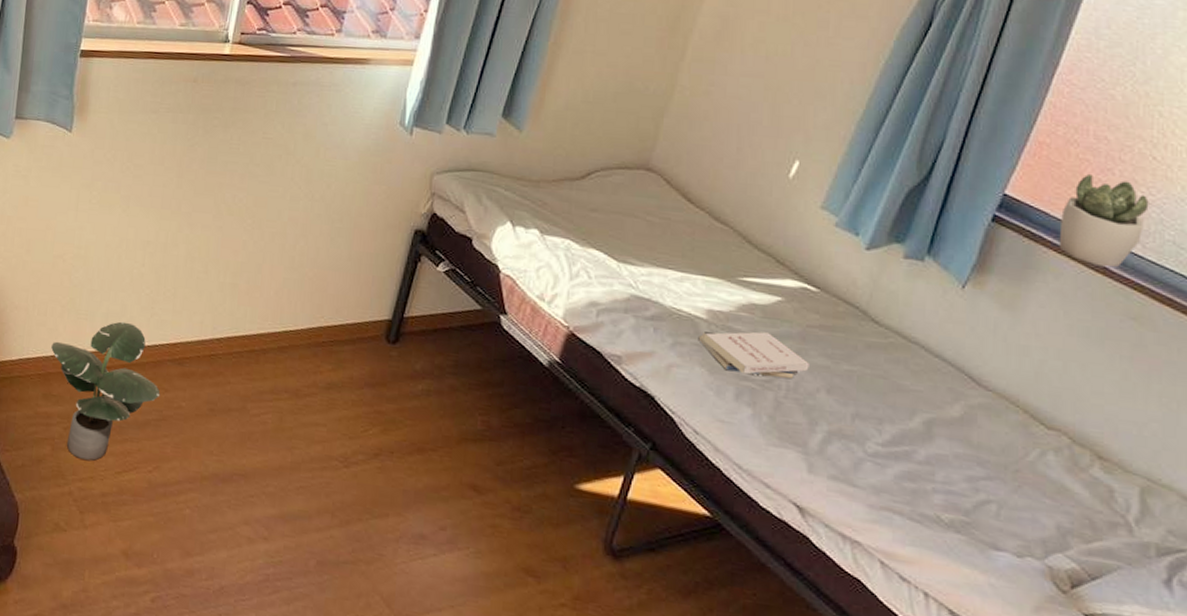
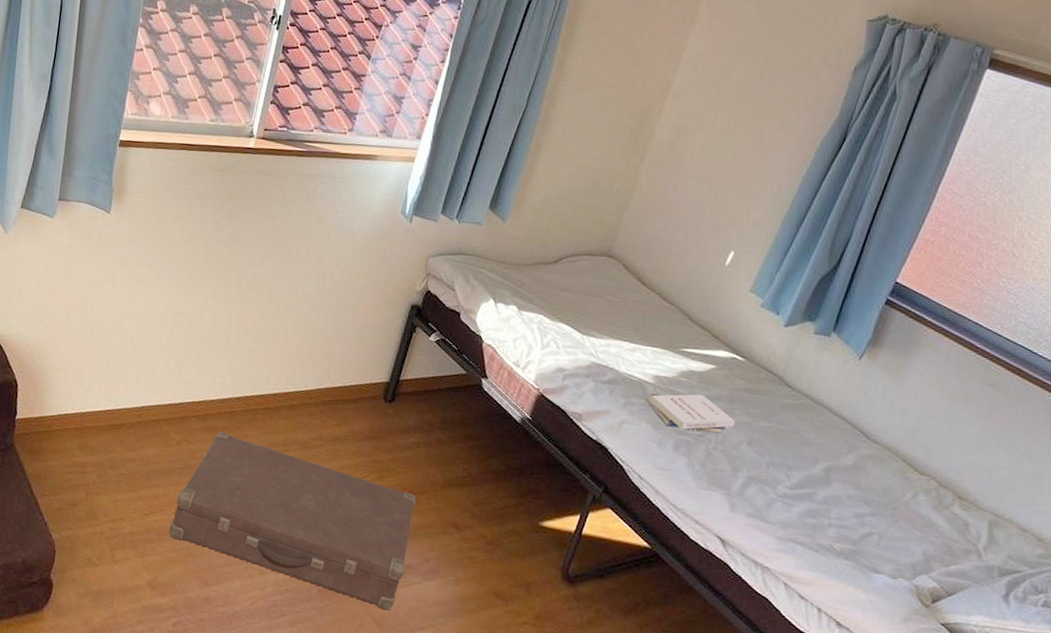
potted plant: present [51,321,161,461] -> none [87,382,185,505]
suitcase: none [145,377,428,588] -> present [169,431,417,611]
succulent plant: present [1059,175,1149,268] -> none [936,267,1008,344]

